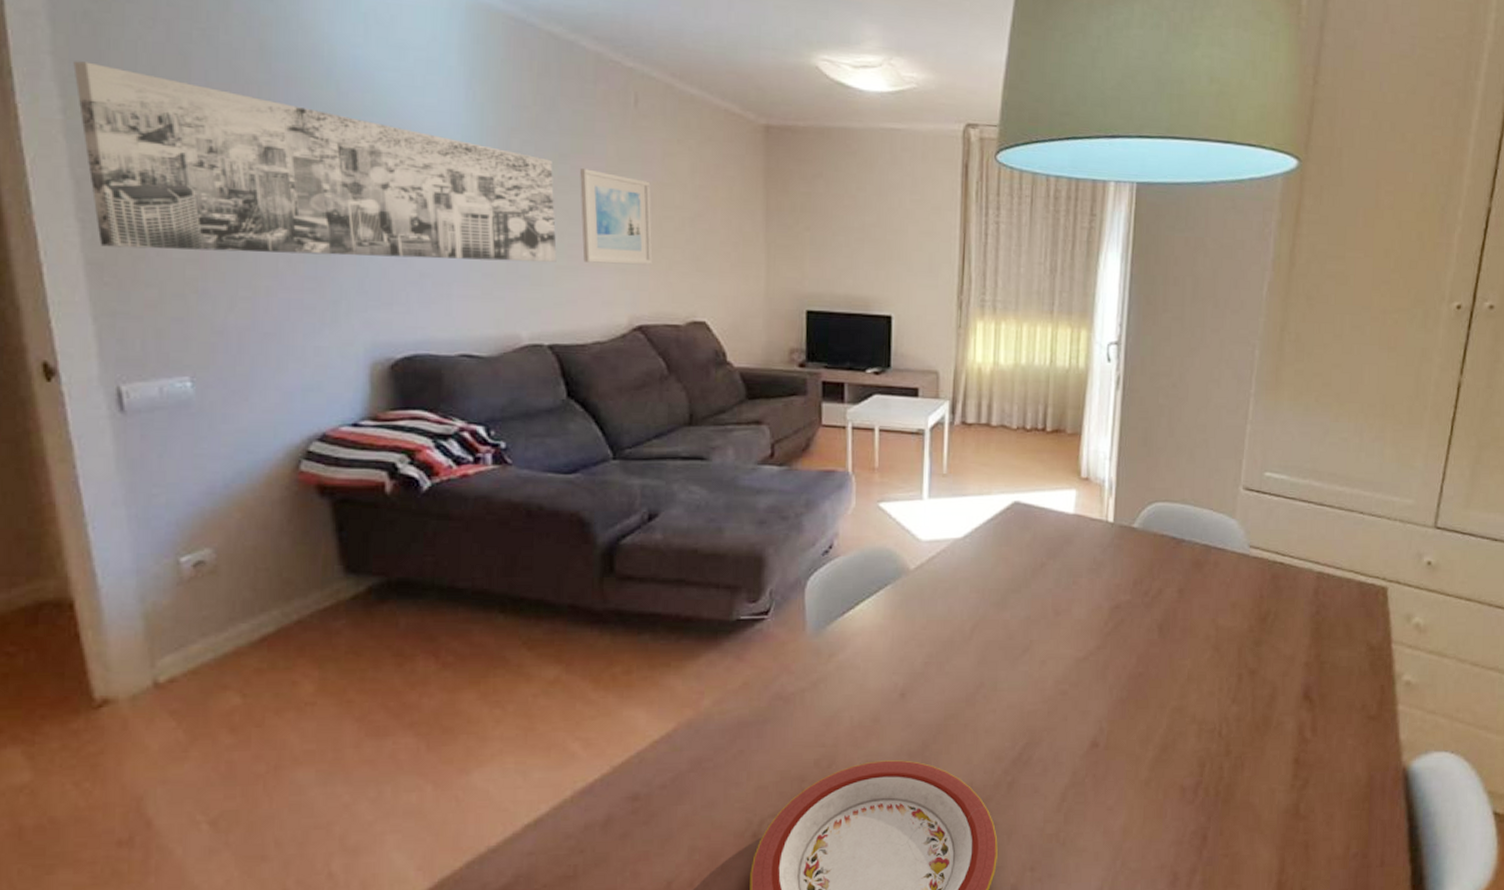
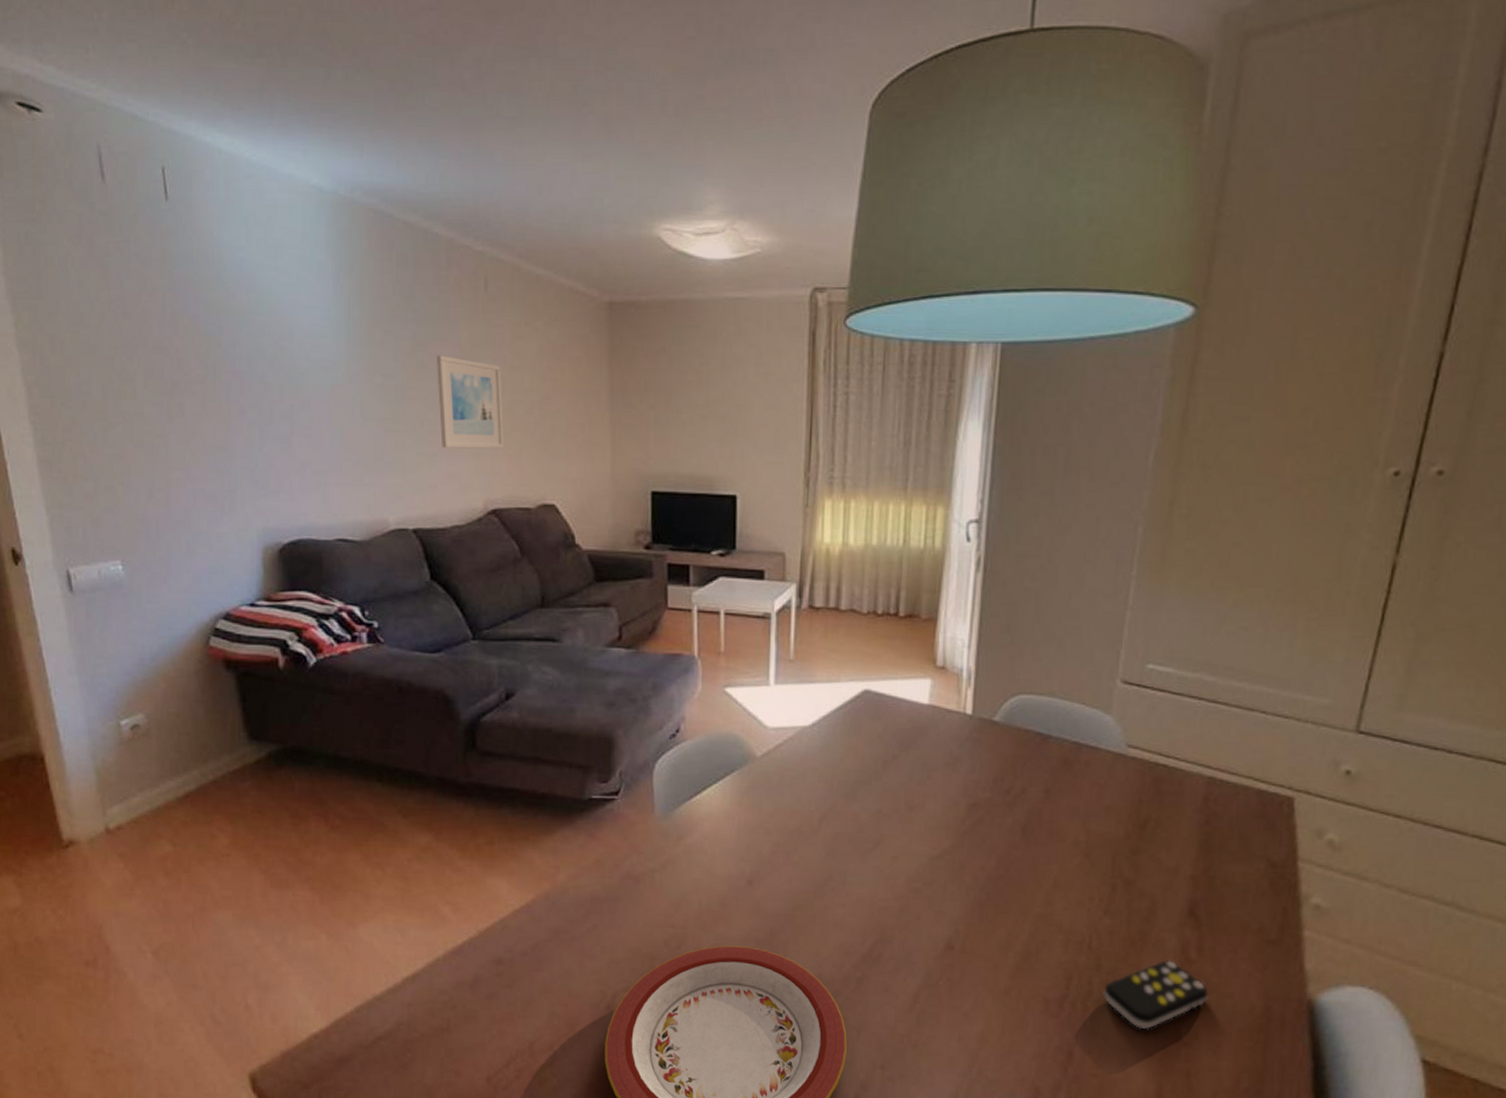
wall art: present [73,61,557,262] -> none [21,279,418,449]
remote control: none [1233,742,1322,807] -> present [1103,960,1209,1029]

